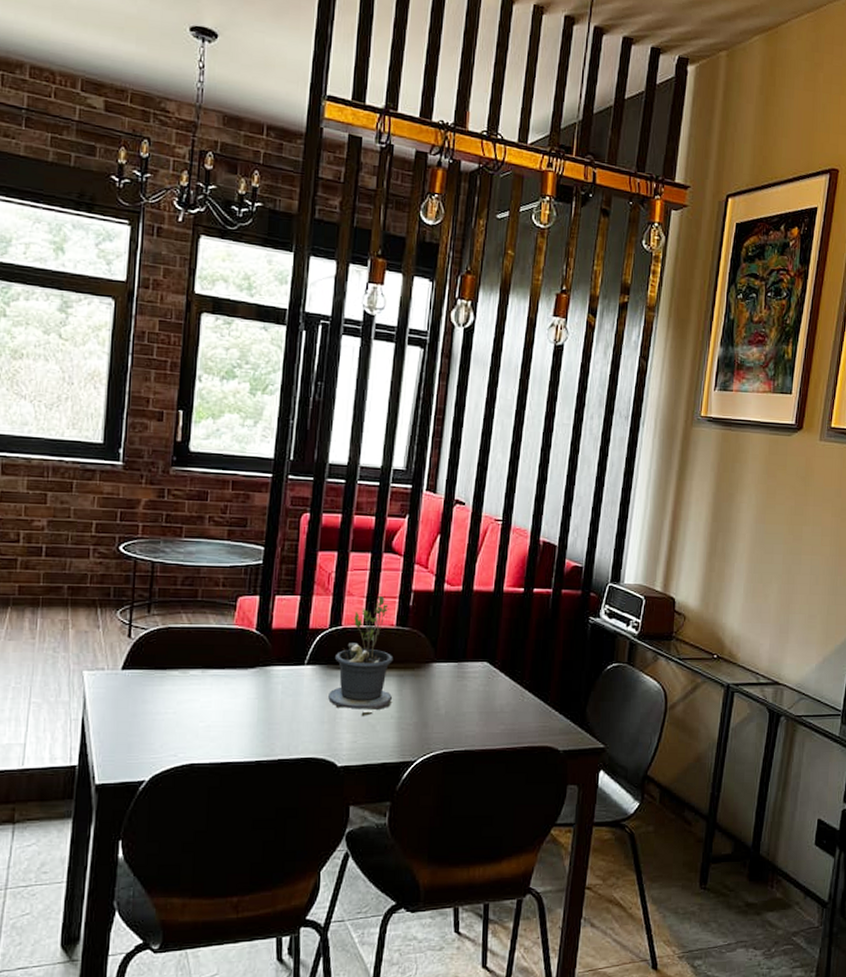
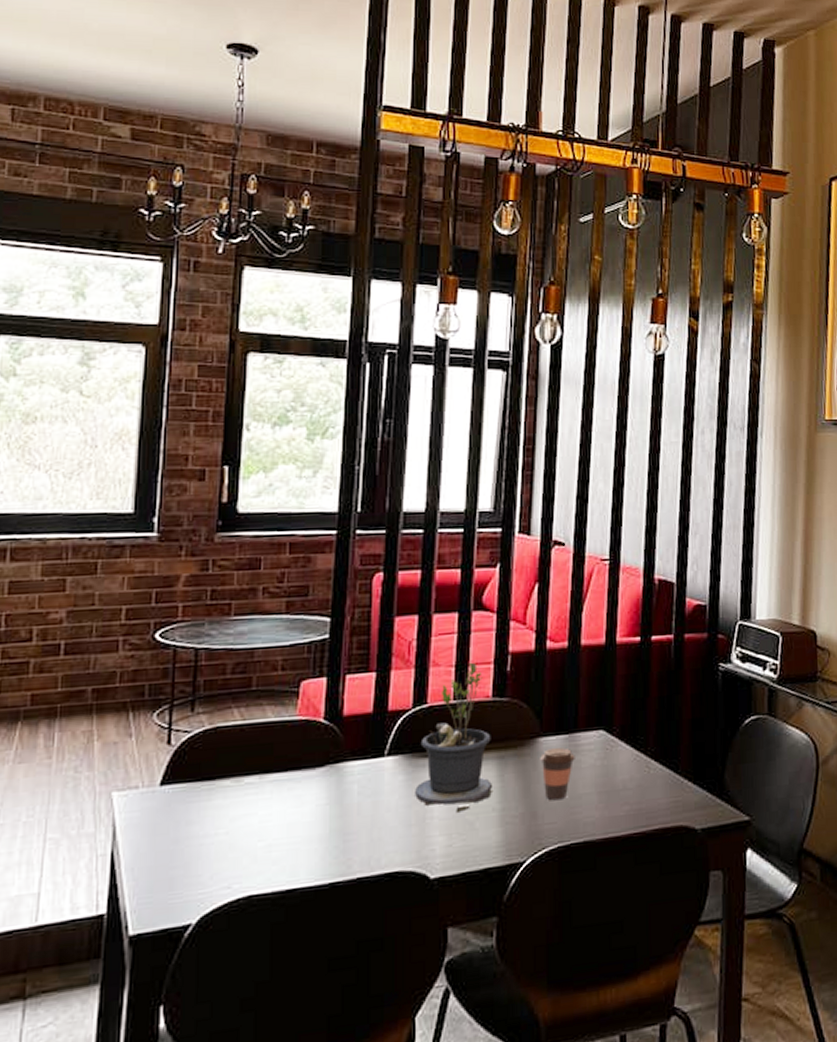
coffee cup: none [433,673,462,715] -> present [540,748,575,801]

